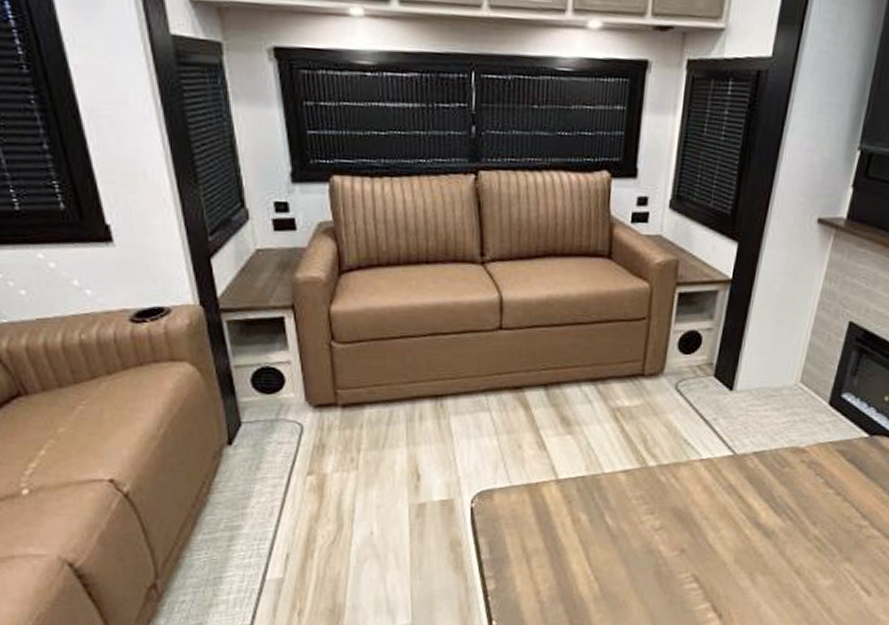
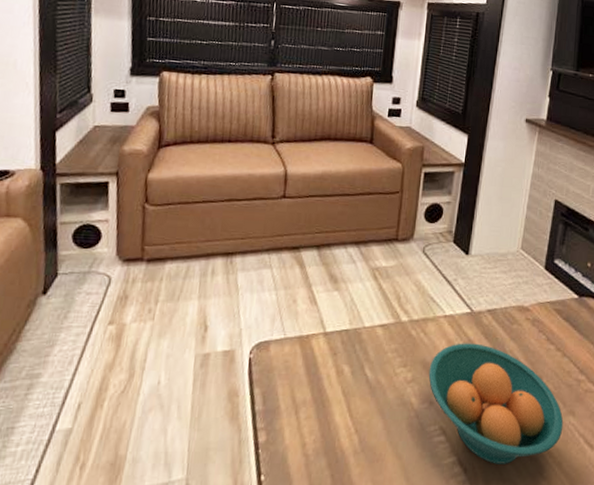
fruit bowl: none [679,488,838,610] -> present [428,343,564,464]

